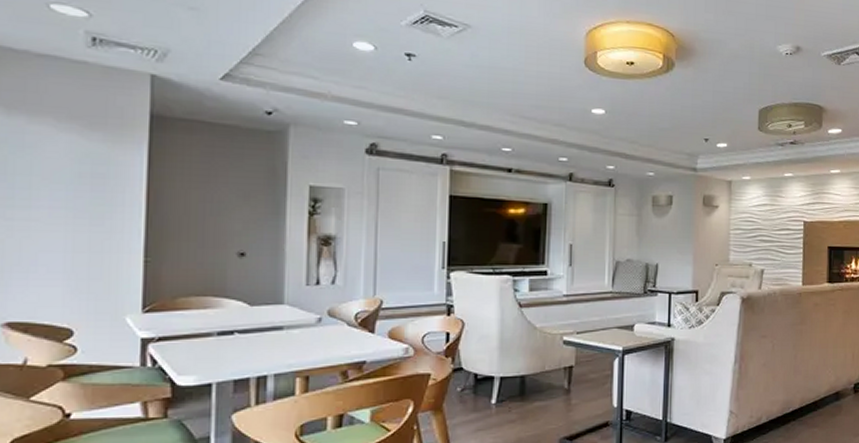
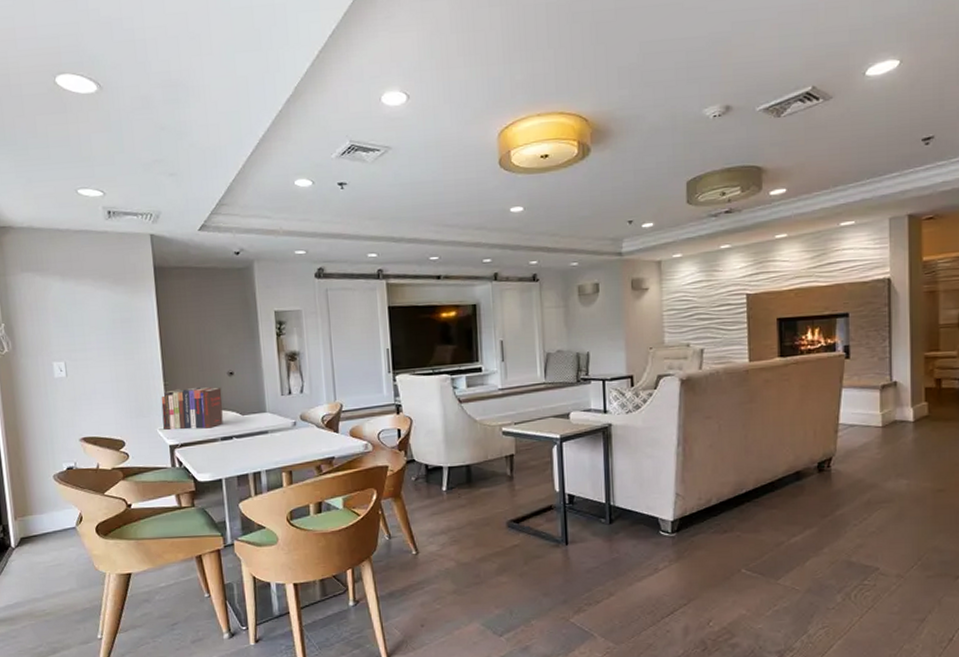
books: none [136,268,226,320] -> present [161,387,223,431]

